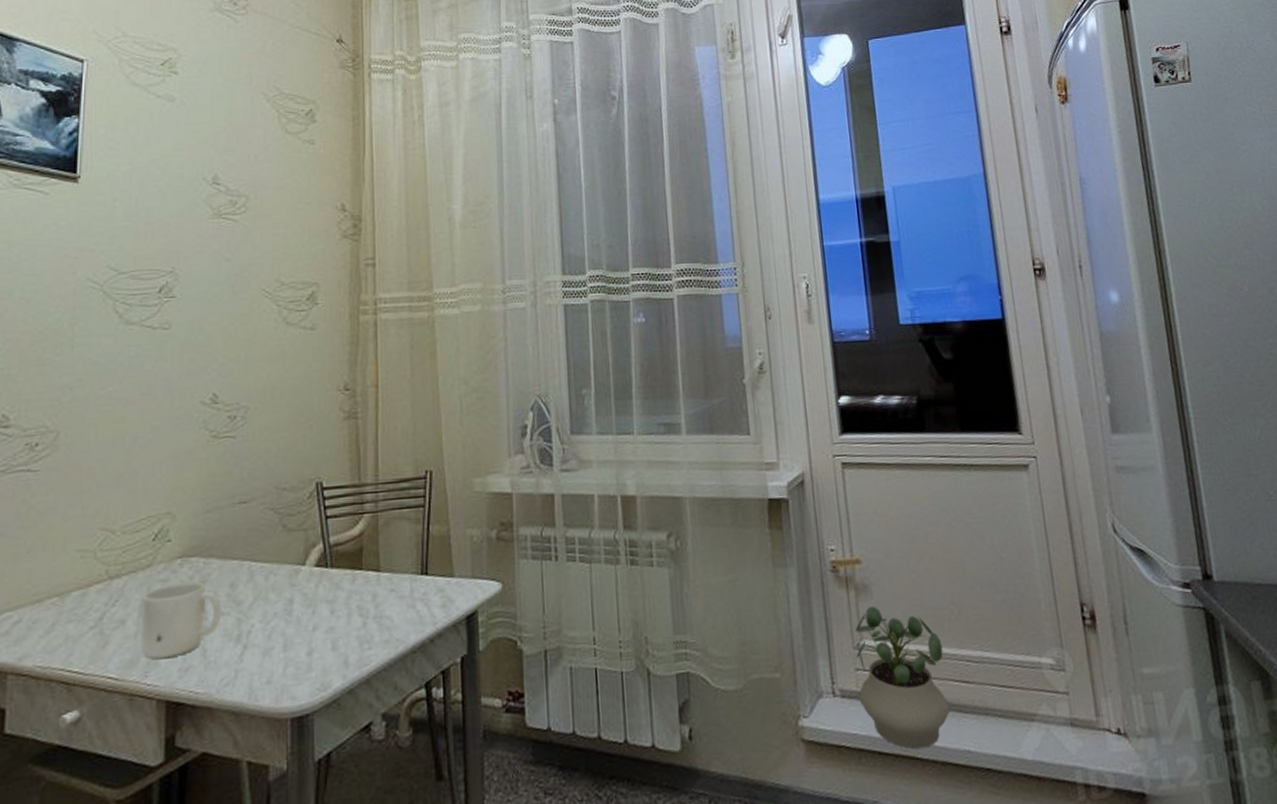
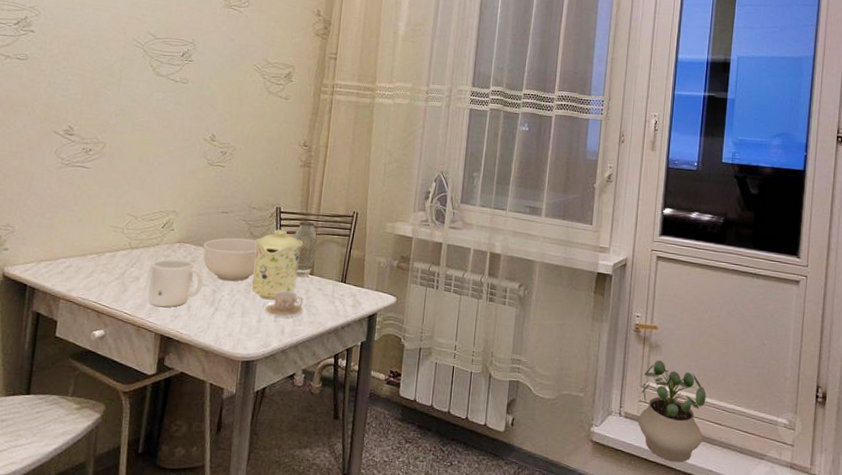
bowl: none [216,534,296,603] -> present [203,237,258,282]
mug: none [290,513,360,620] -> present [251,229,303,300]
teacup: none [317,600,372,643] -> present [265,291,304,318]
vase: none [345,495,381,579] -> present [293,221,318,278]

